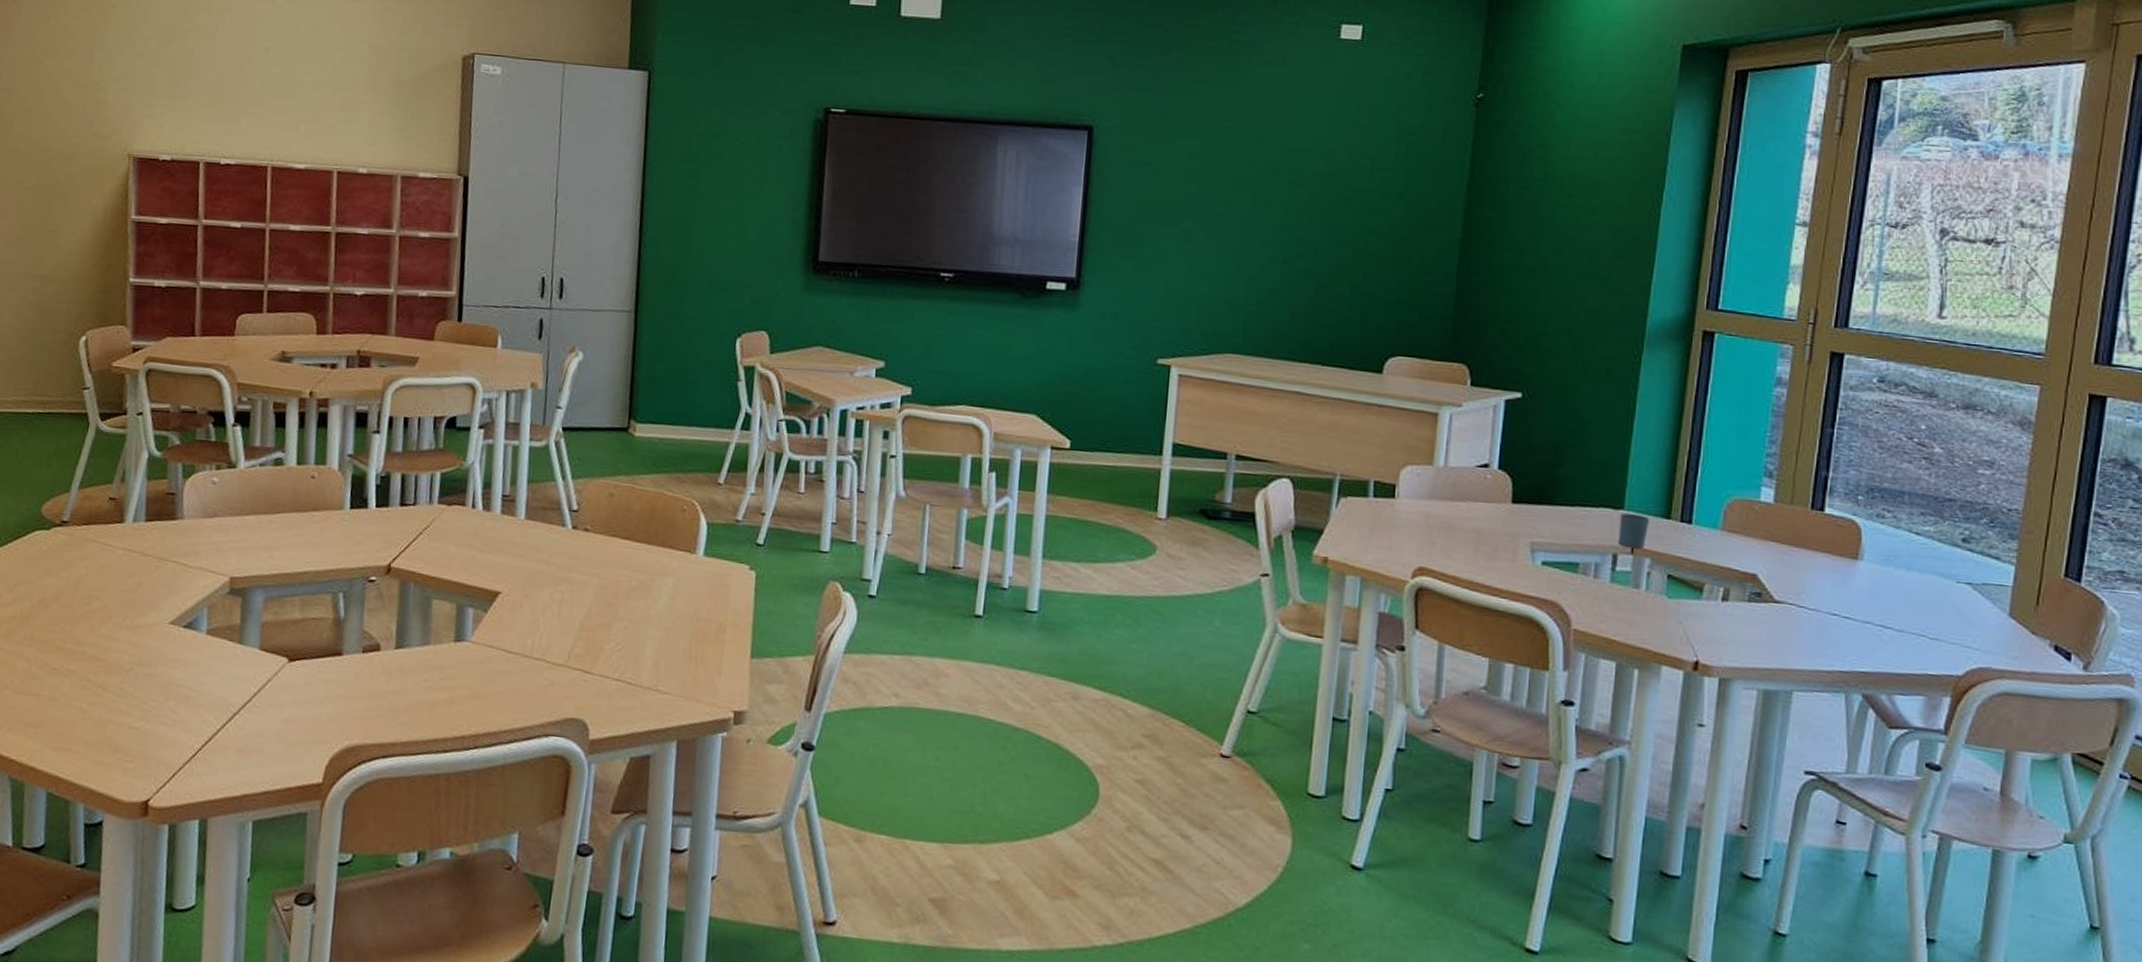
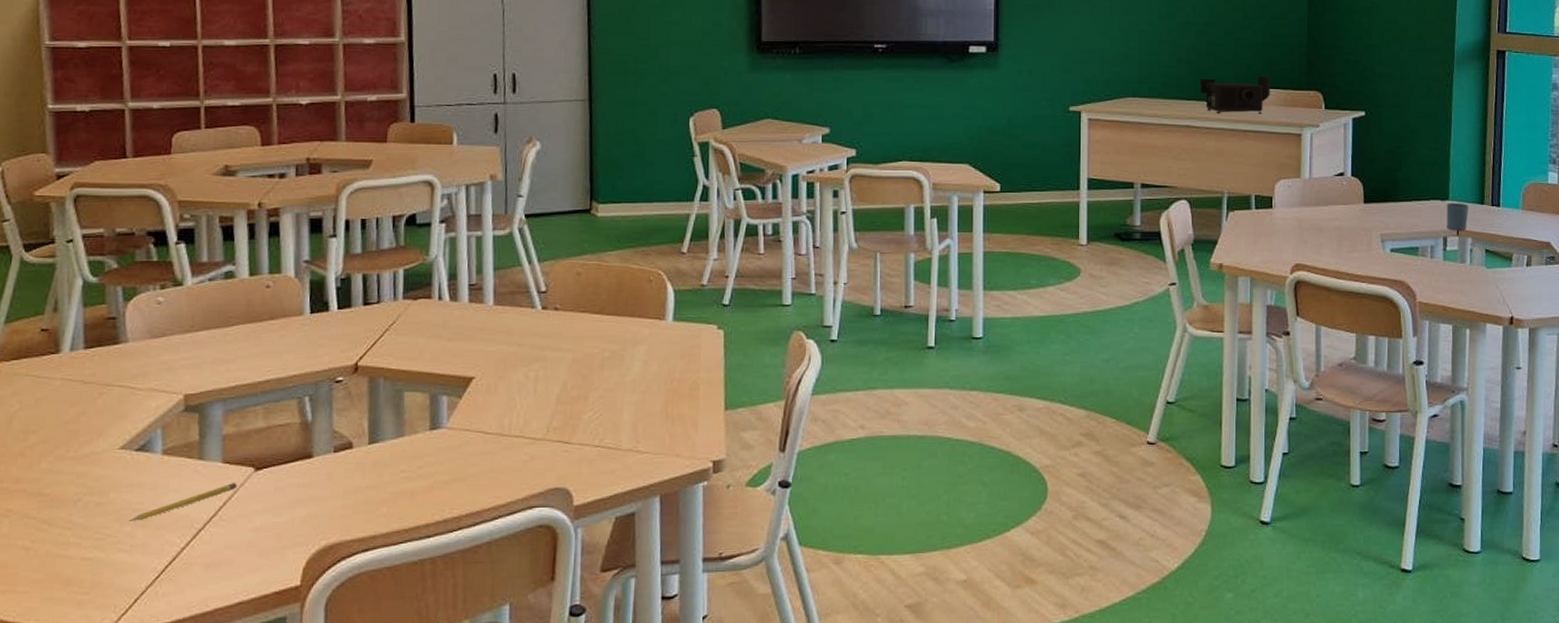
pencil: none [172,671,271,698] -> present [128,483,237,521]
projector: none [1316,338,1405,385] -> present [1200,76,1271,114]

